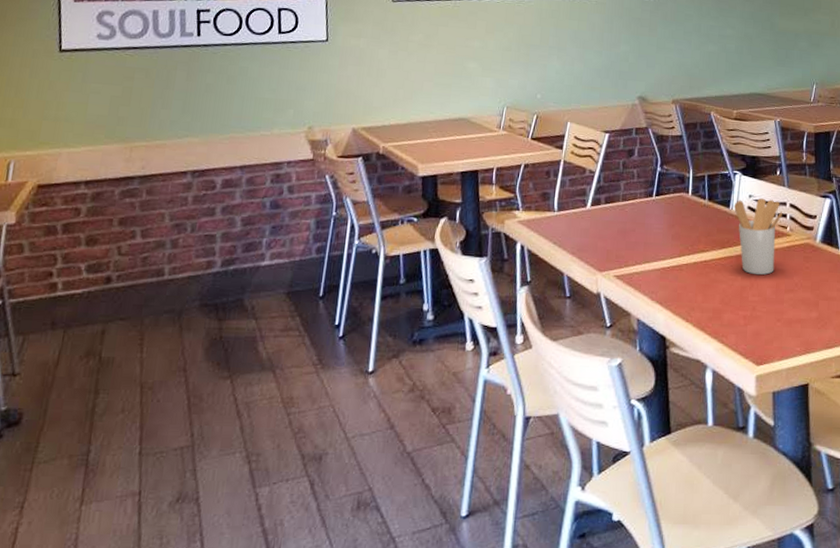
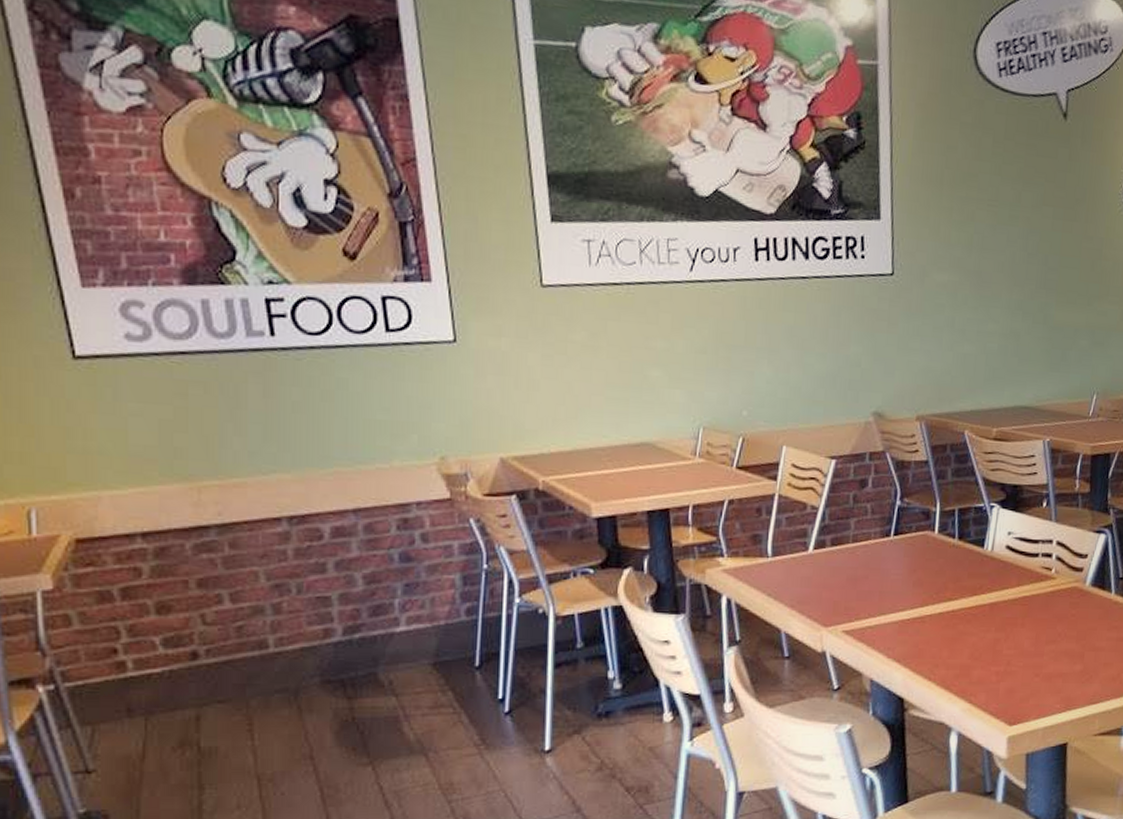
utensil holder: present [734,198,782,275] -> none [990,535,1047,624]

